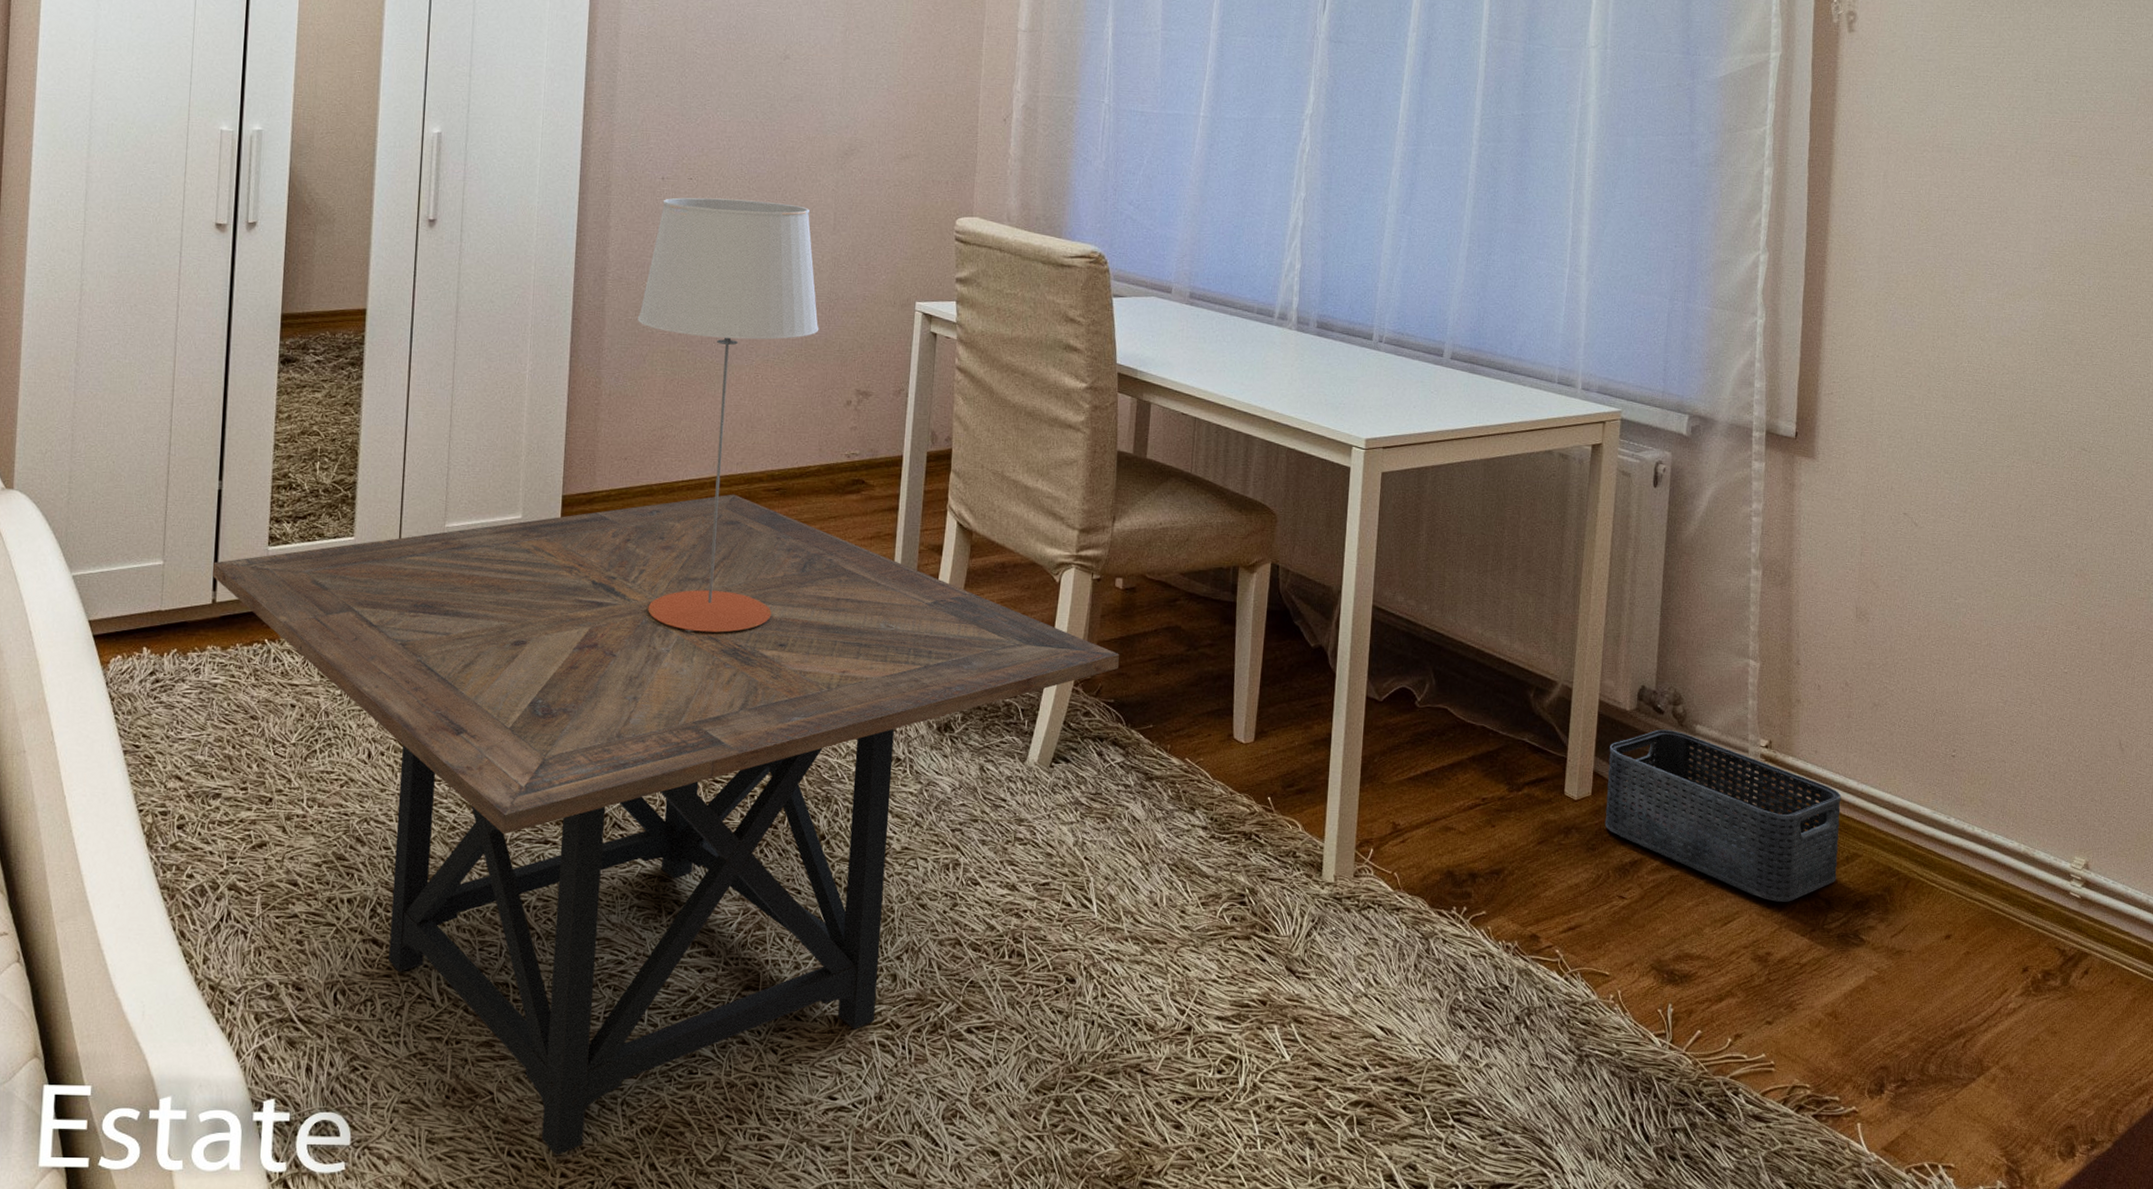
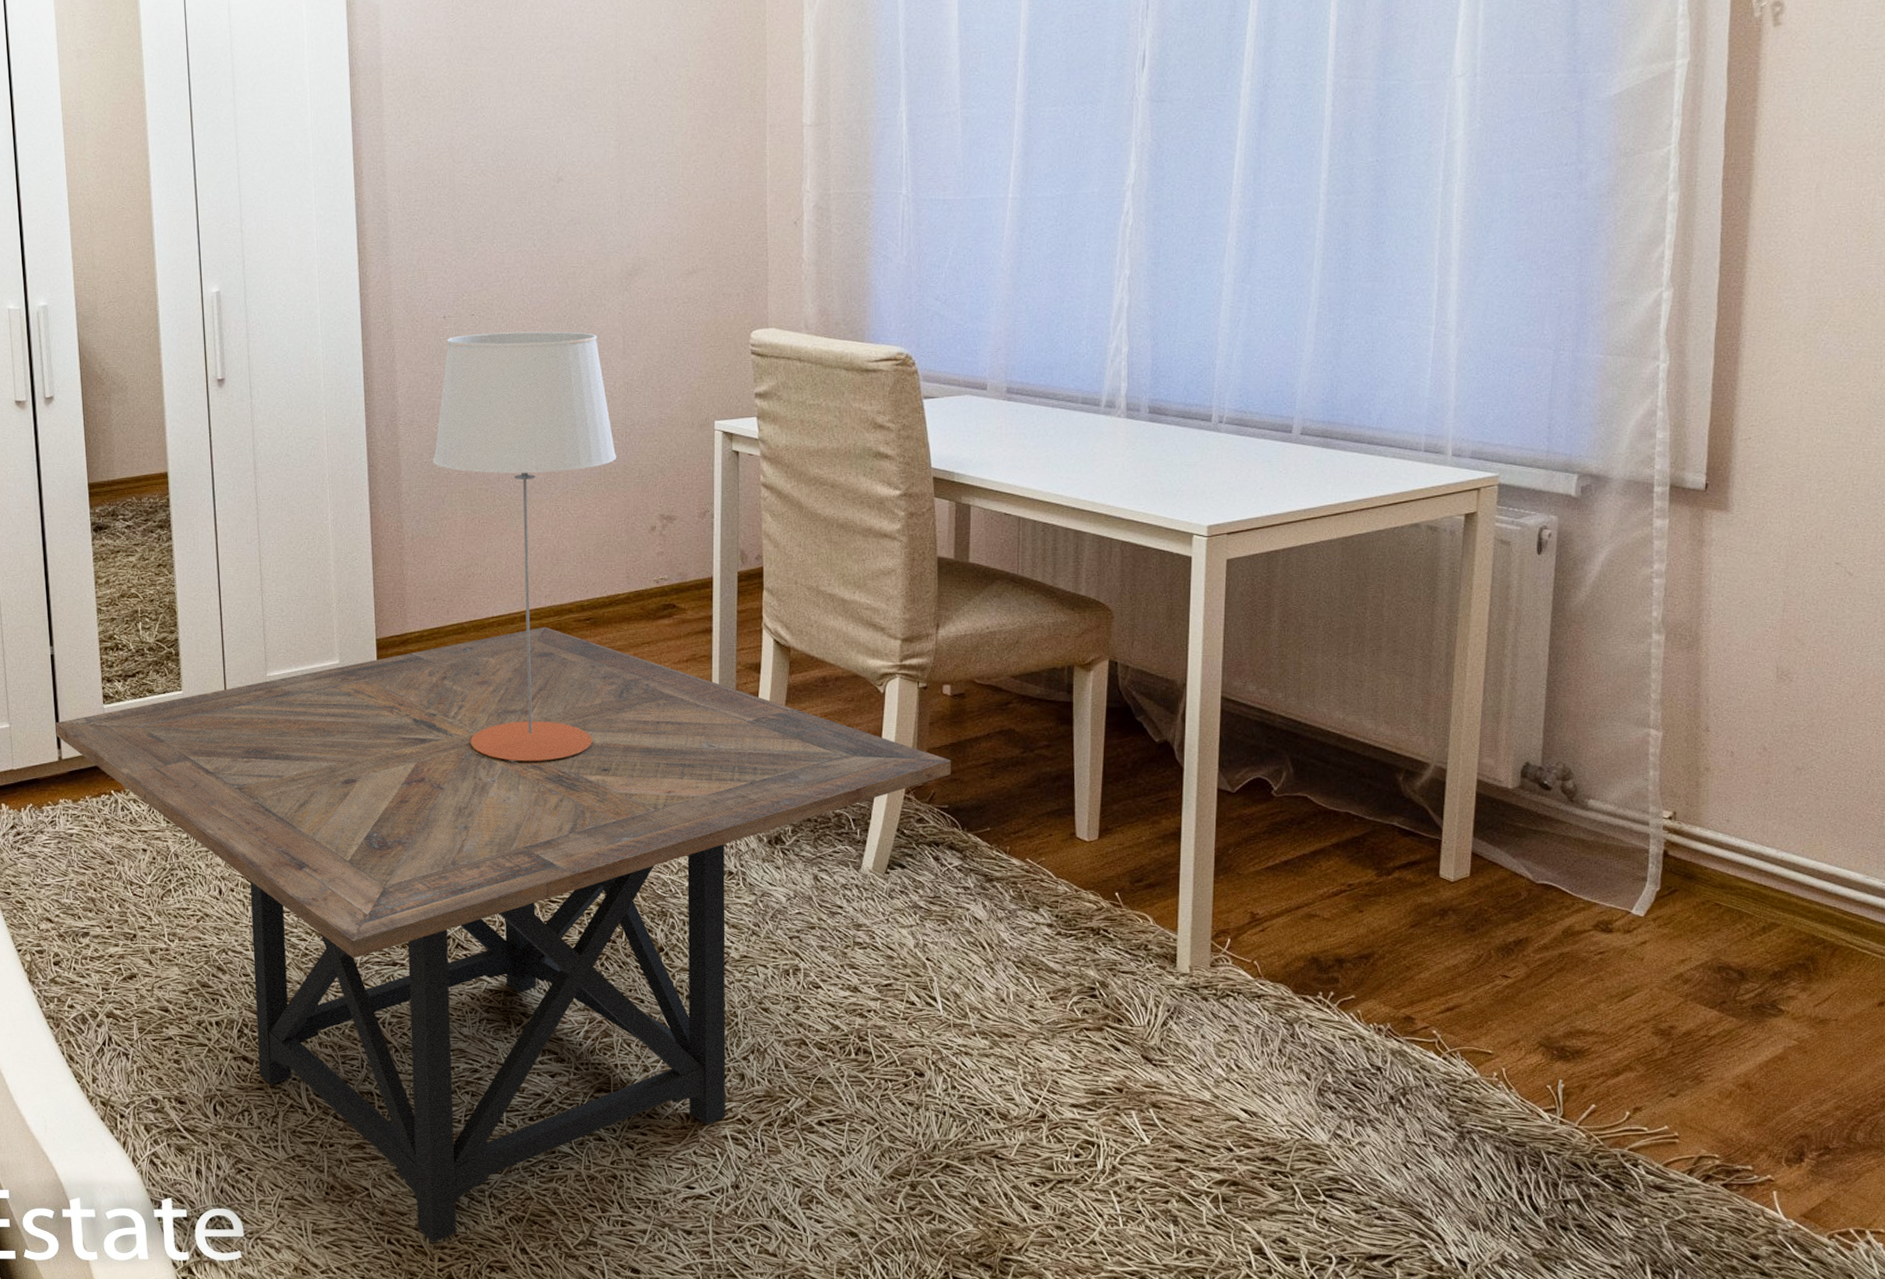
storage bin: present [1604,729,1841,902] -> none [1485,806,1758,975]

